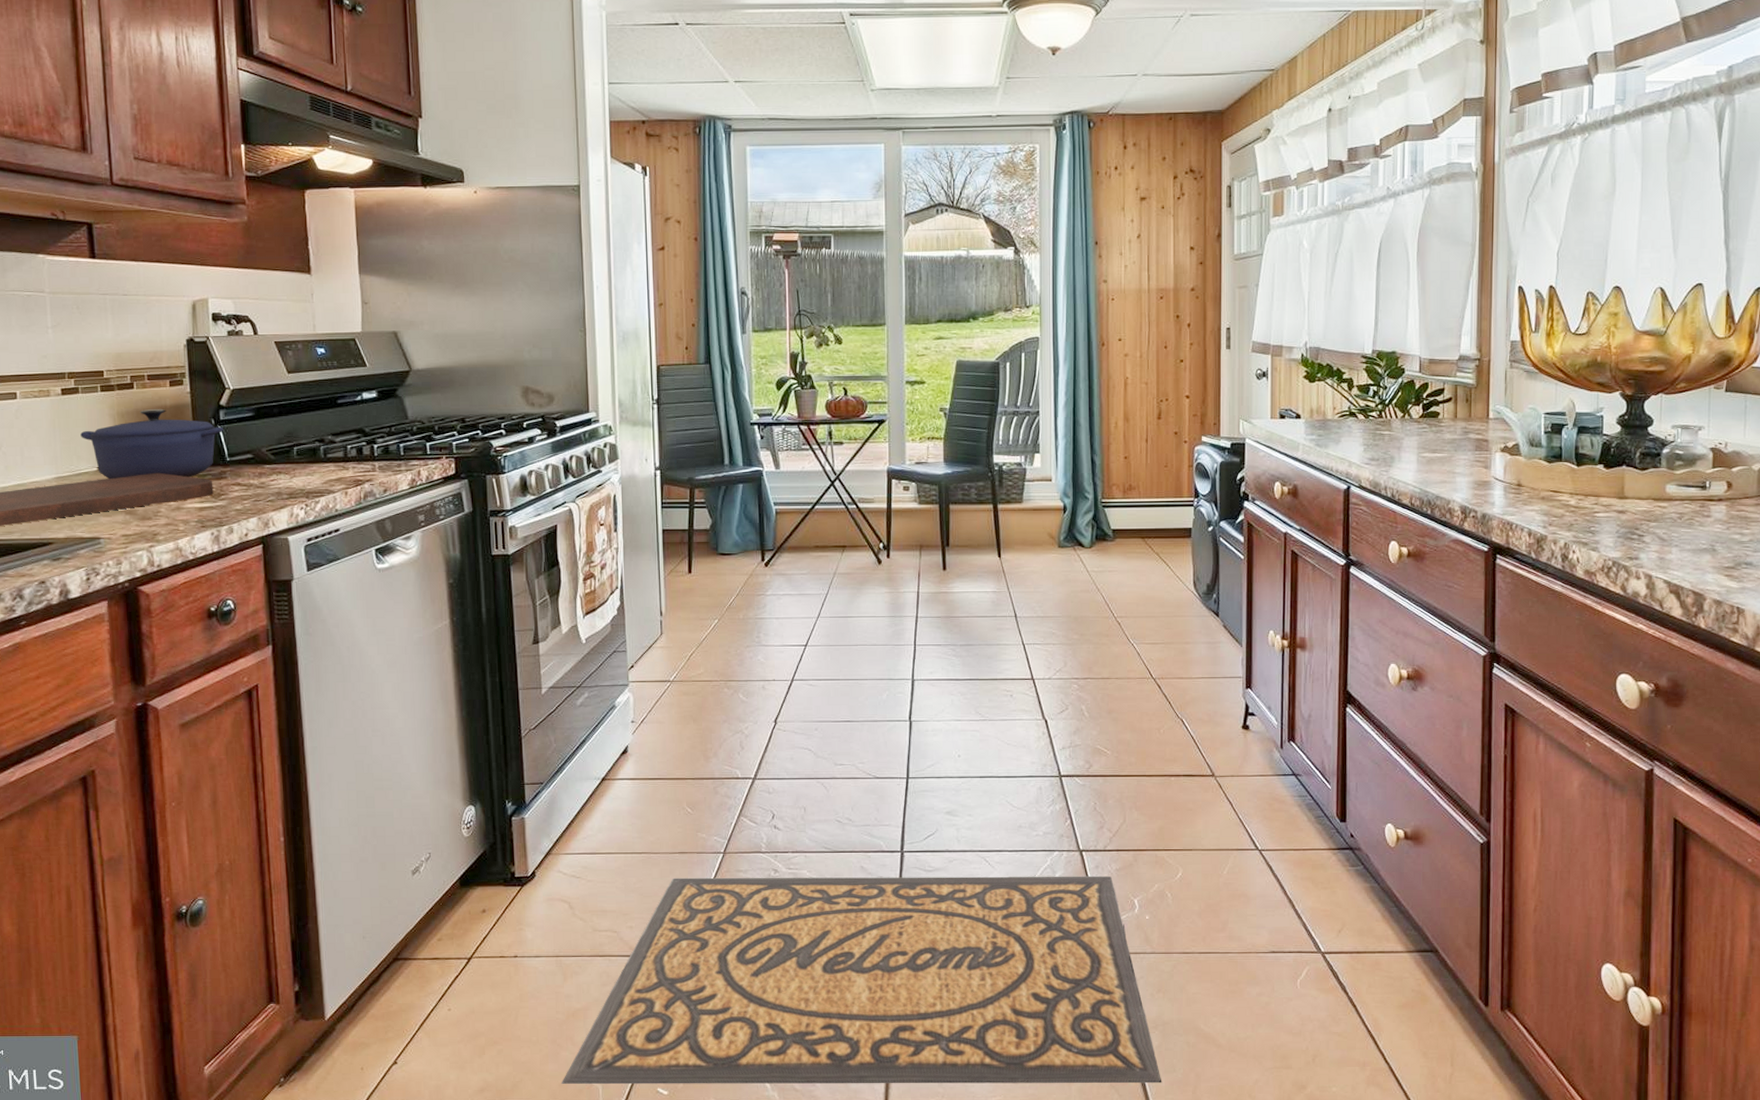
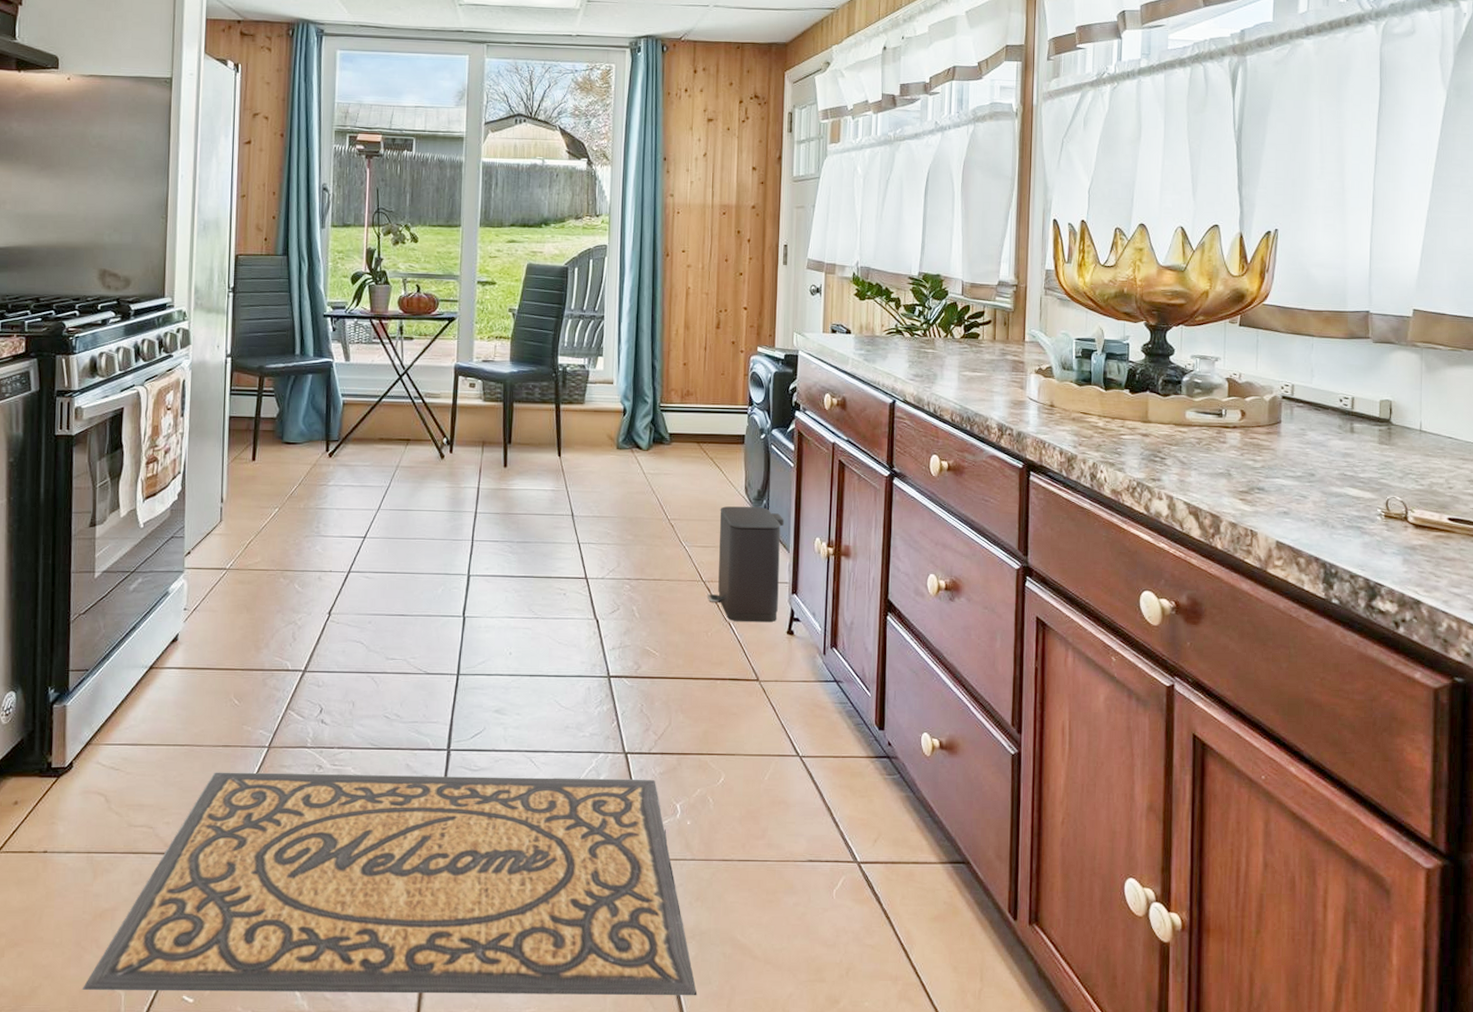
pedal bin: none [1157,601,1235,717] -> present [707,506,784,622]

